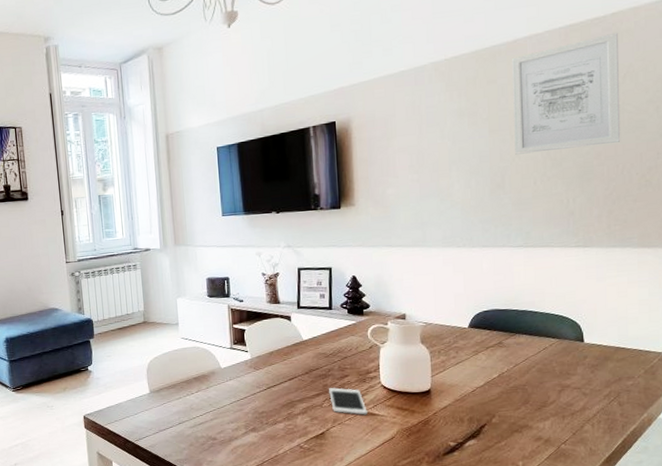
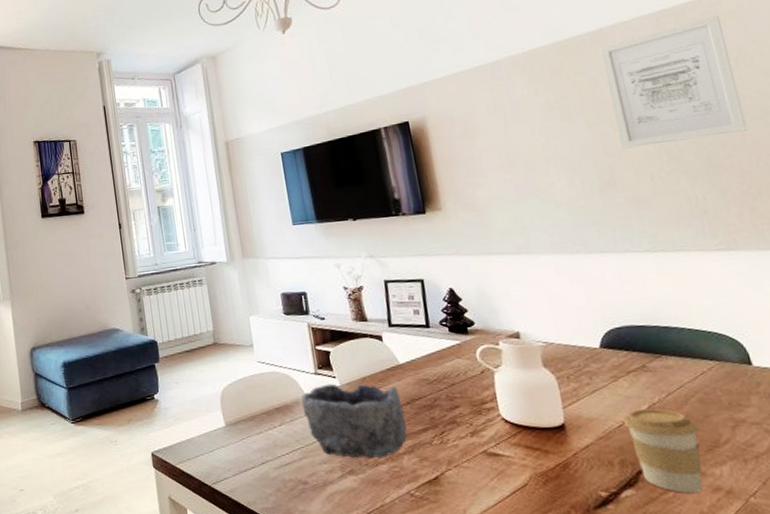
bowl: none [217,357,303,419] -> present [301,383,408,459]
cell phone: present [329,387,368,415] -> none [437,421,490,456]
coffee cup: none [477,377,533,442] -> present [623,408,703,493]

